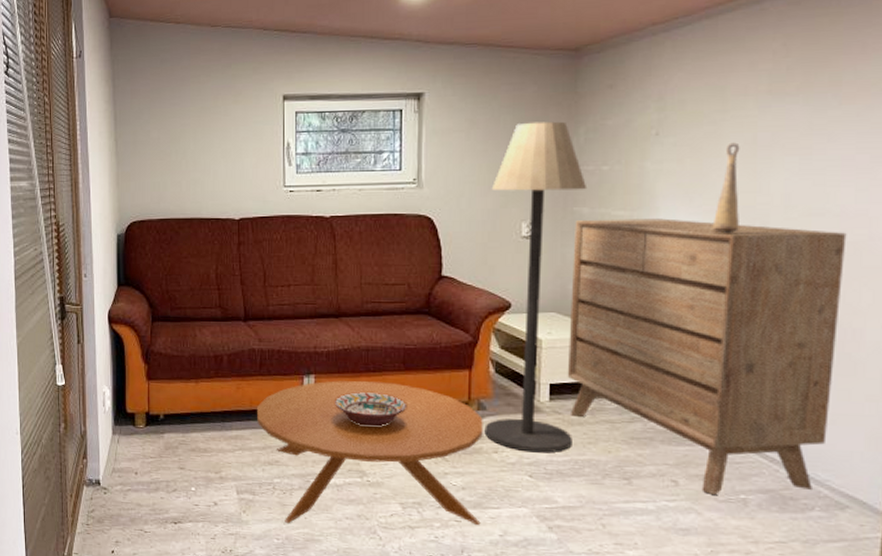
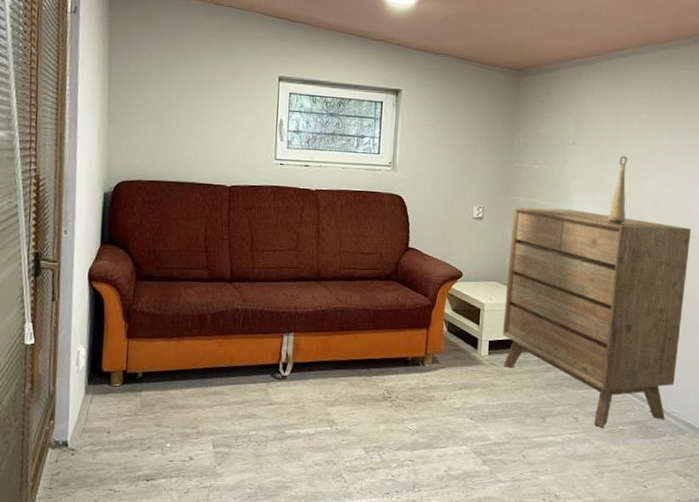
coffee table: present [257,380,483,525] -> none [237,338,436,473]
decorative bowl: present [335,392,408,427] -> none [311,349,375,380]
floor lamp: present [484,121,588,453] -> none [437,124,524,399]

